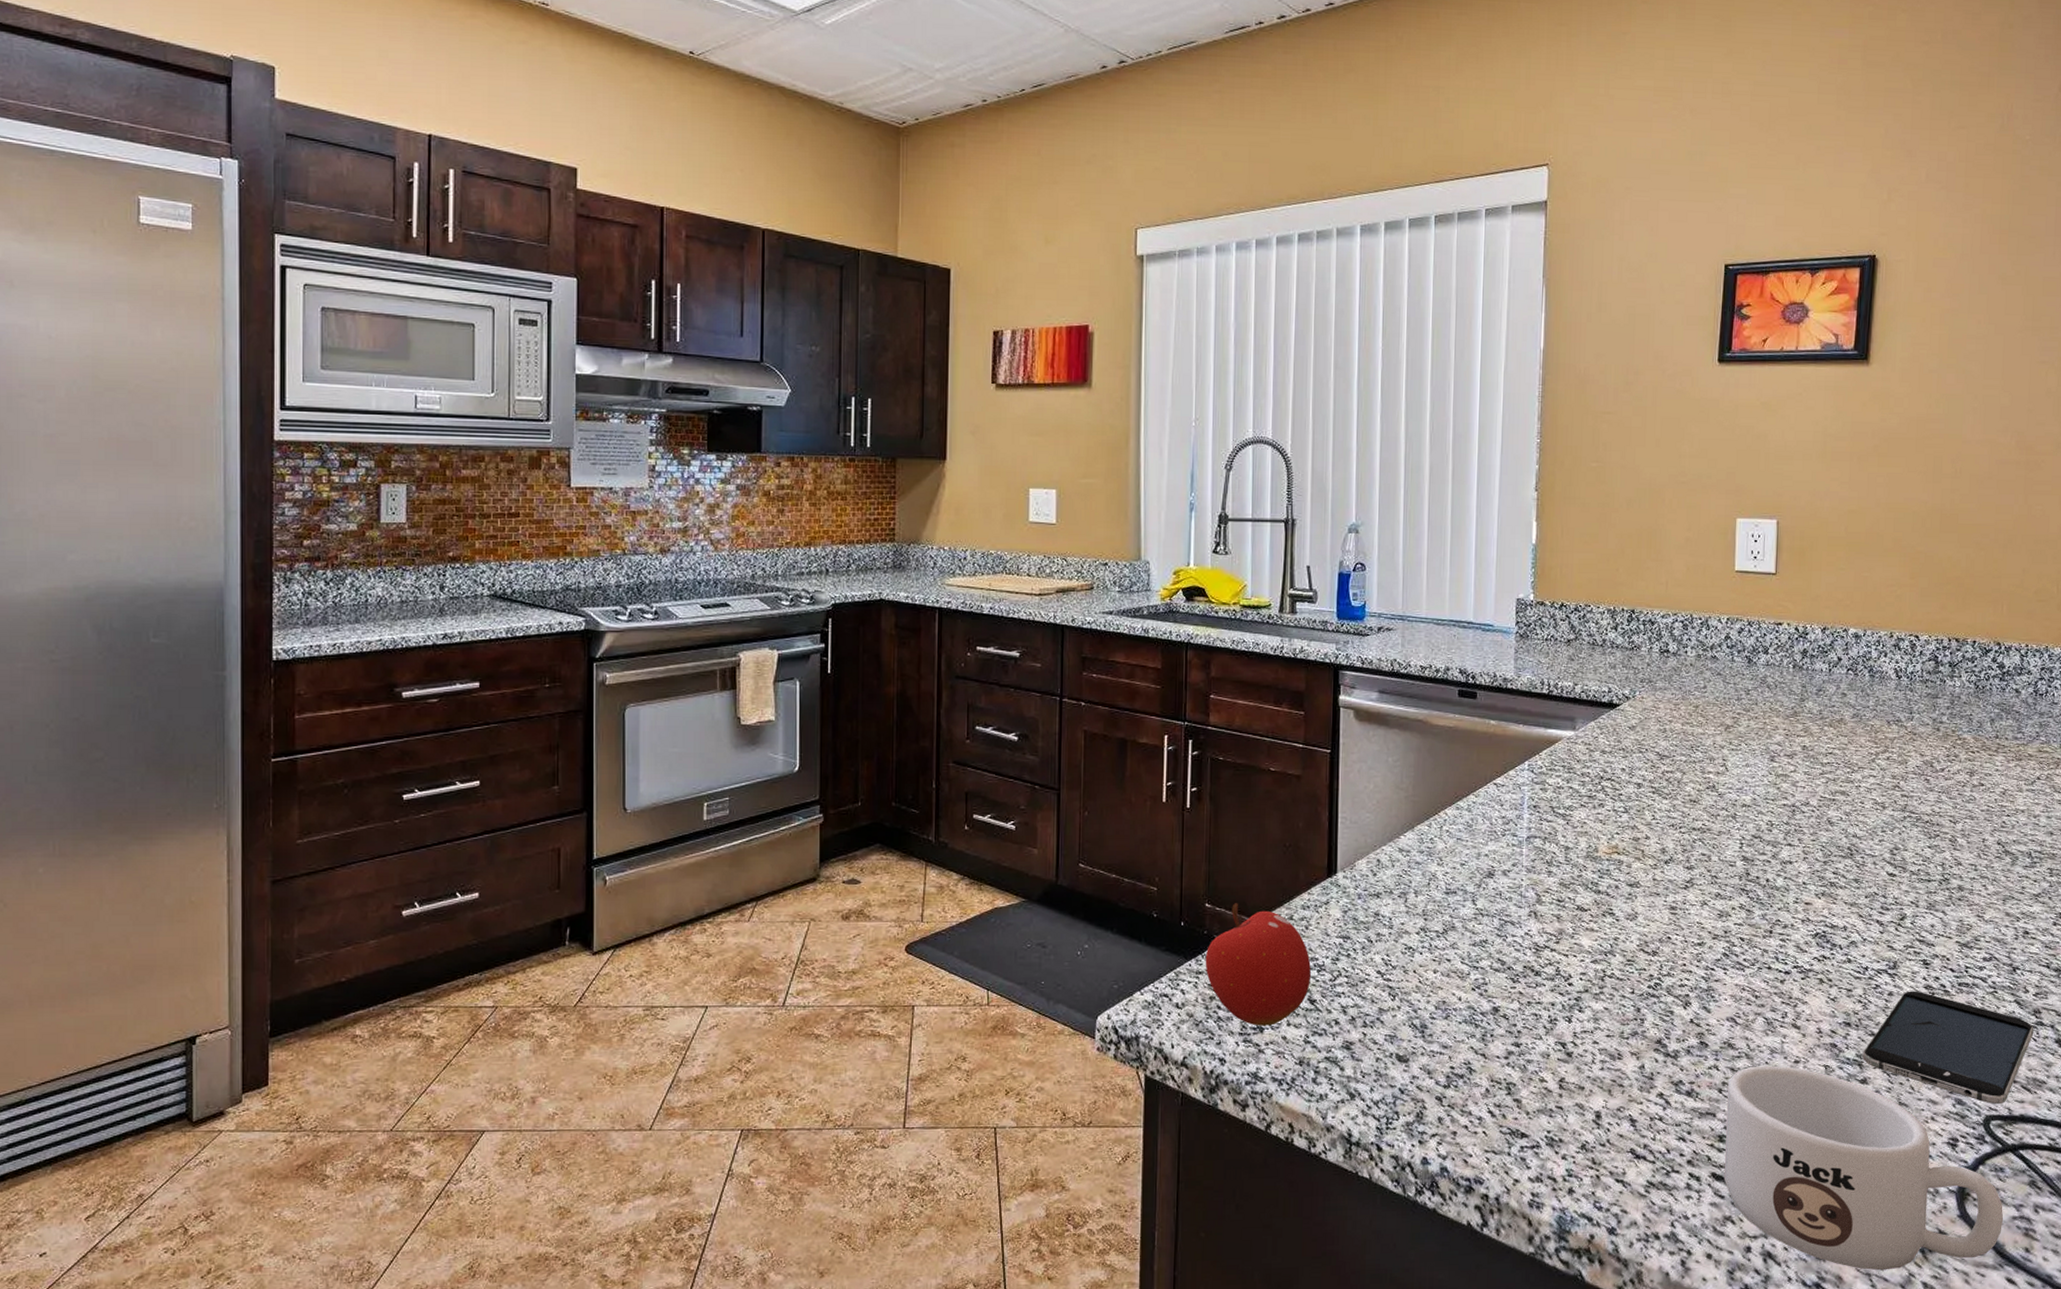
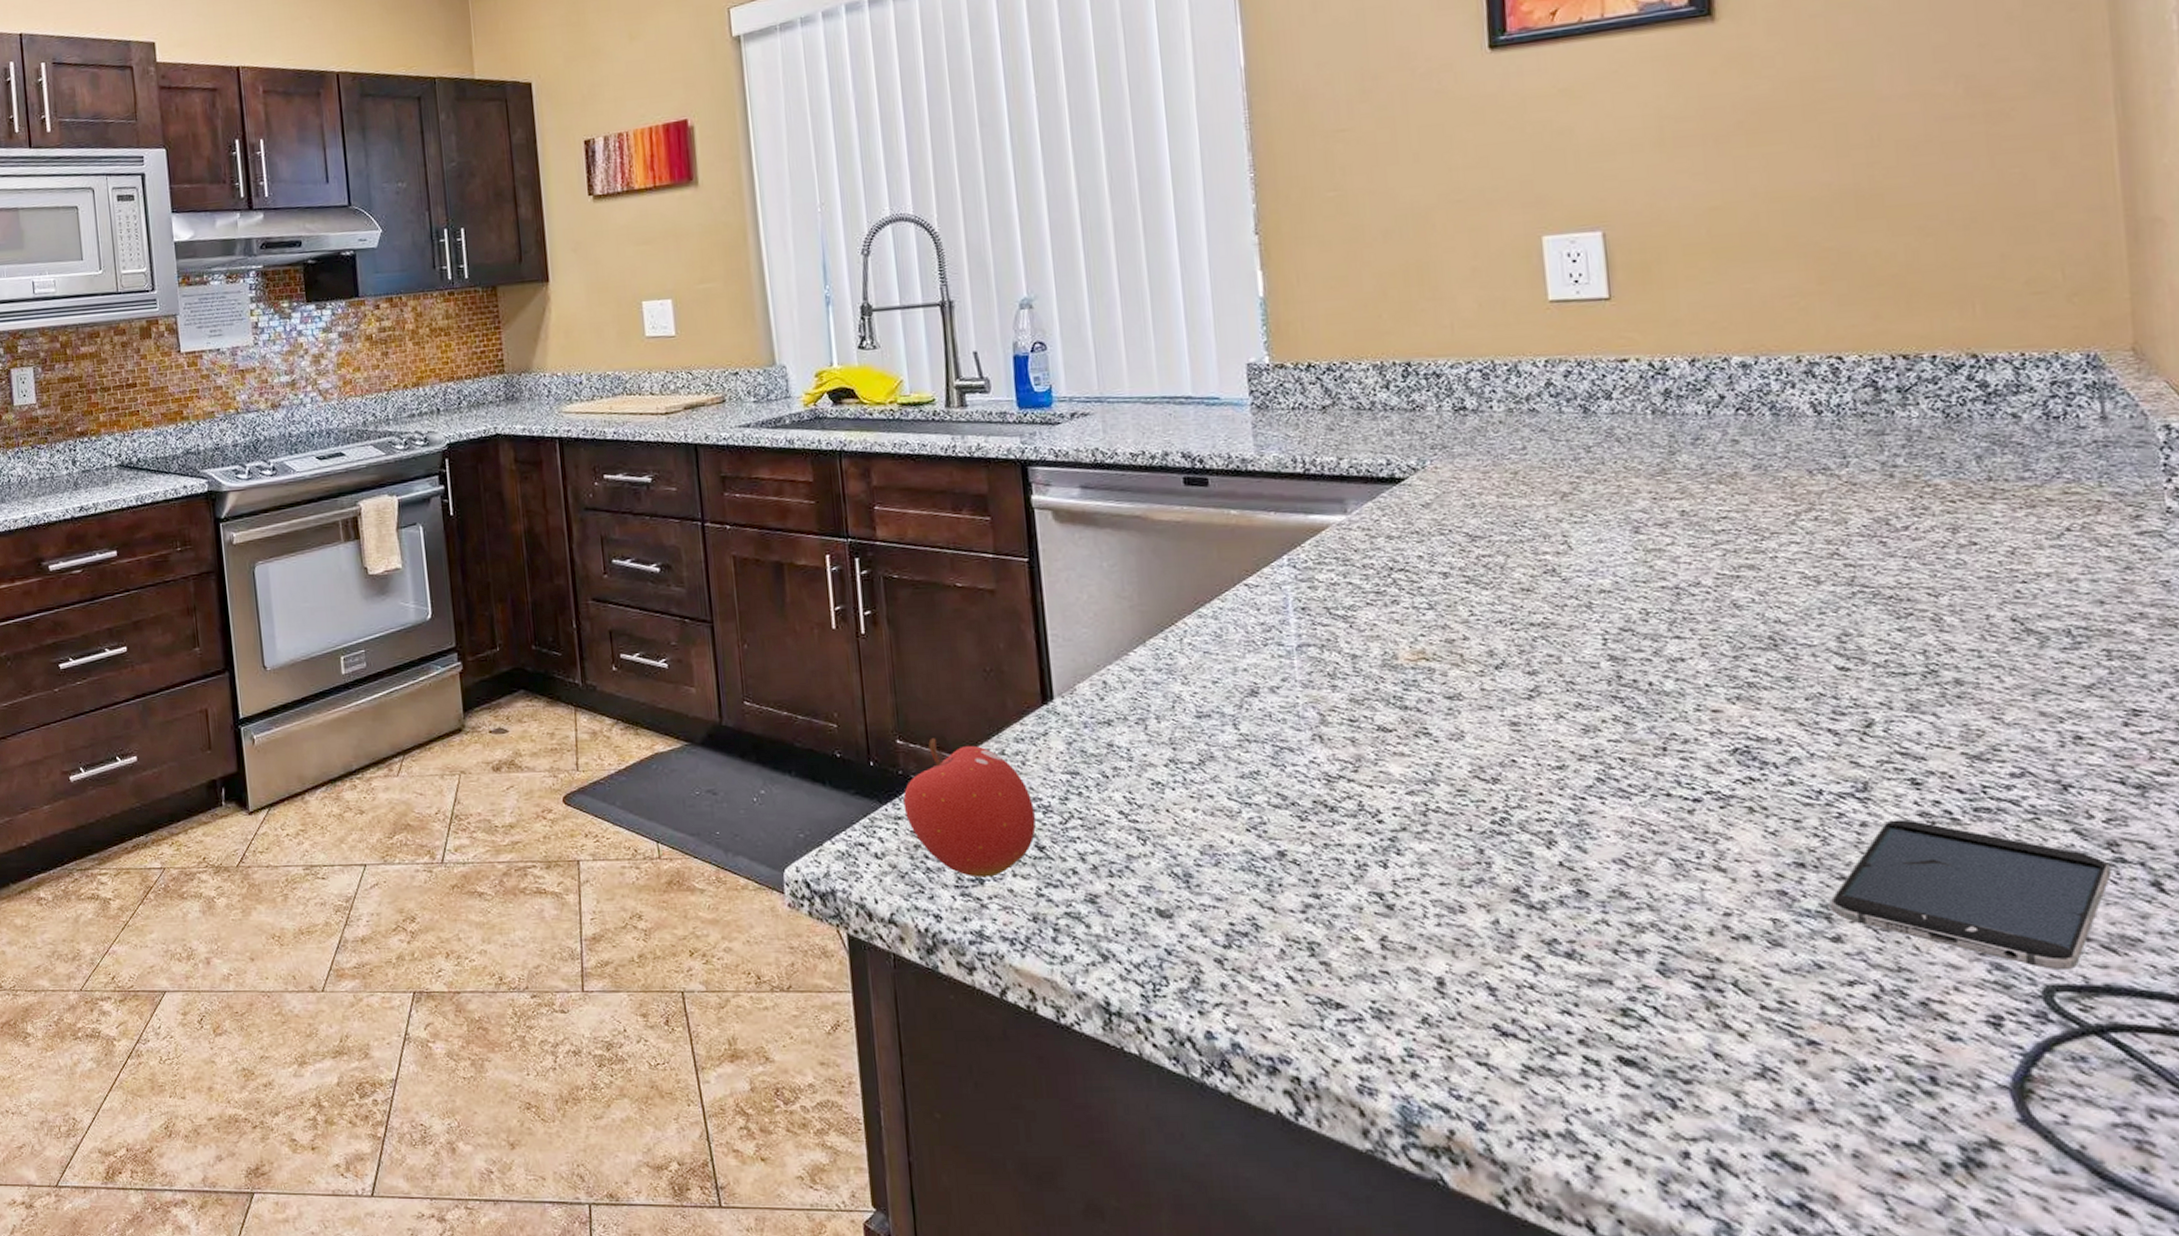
mug: present [1723,1065,2004,1271] -> none [1626,919,2097,1190]

